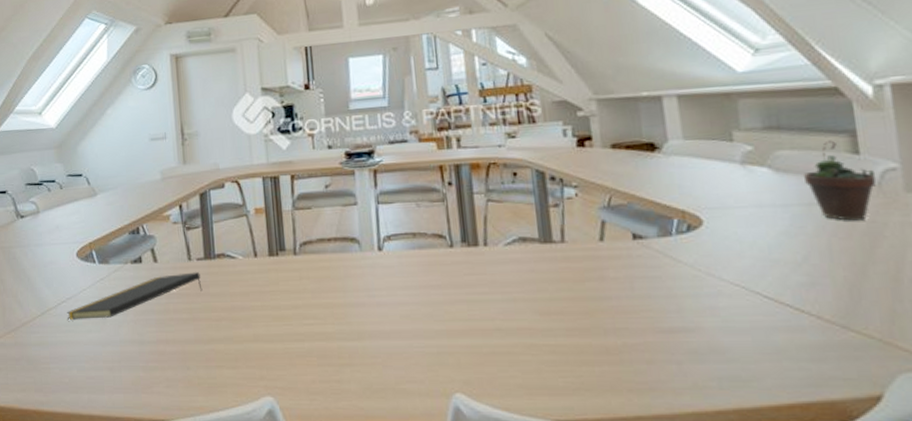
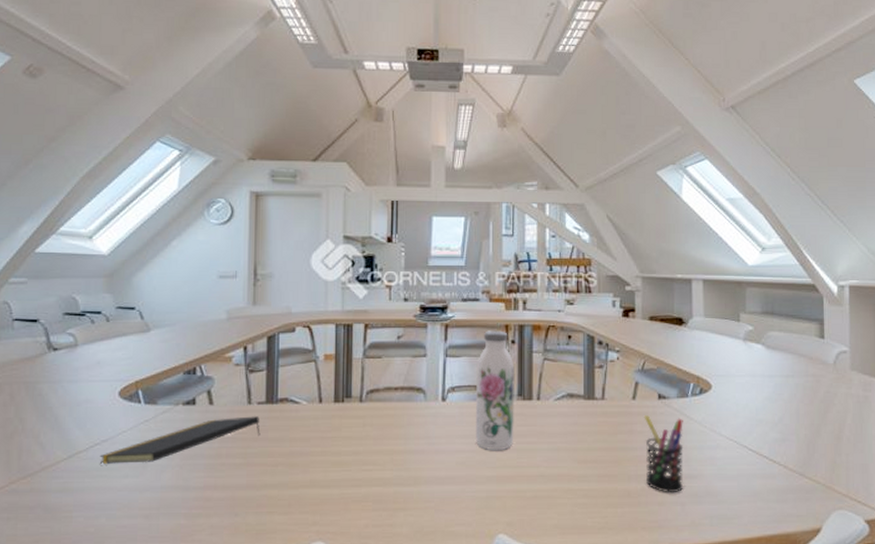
water bottle: none [412,172,462,303] -> present [475,330,514,451]
pen holder: none [616,259,677,349] -> present [644,415,684,492]
succulent plant: present [804,140,877,221] -> none [786,326,833,391]

